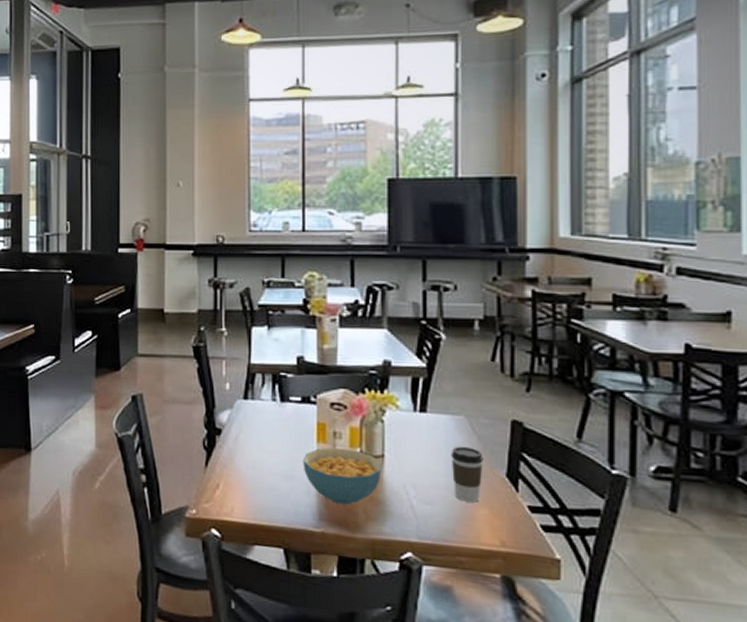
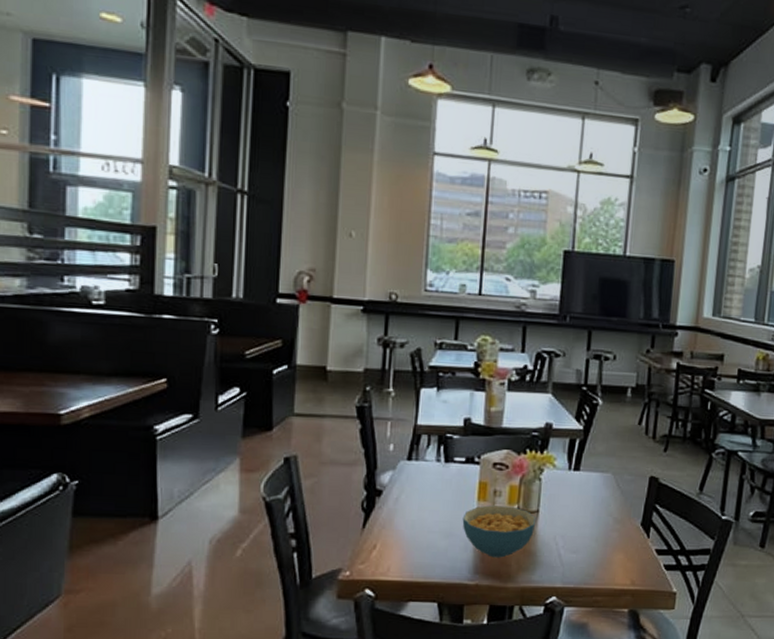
coffee cup: present [450,446,483,503] -> none [596,500,624,549]

